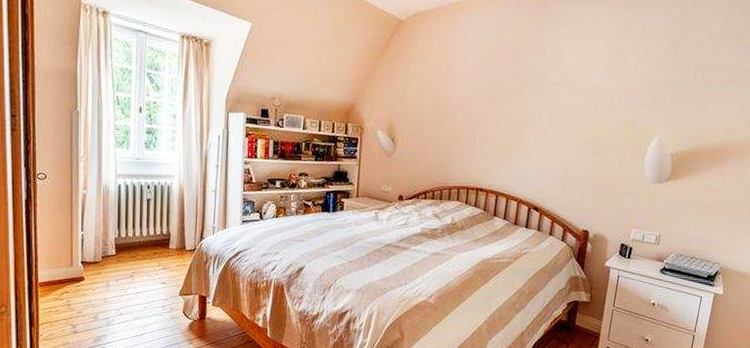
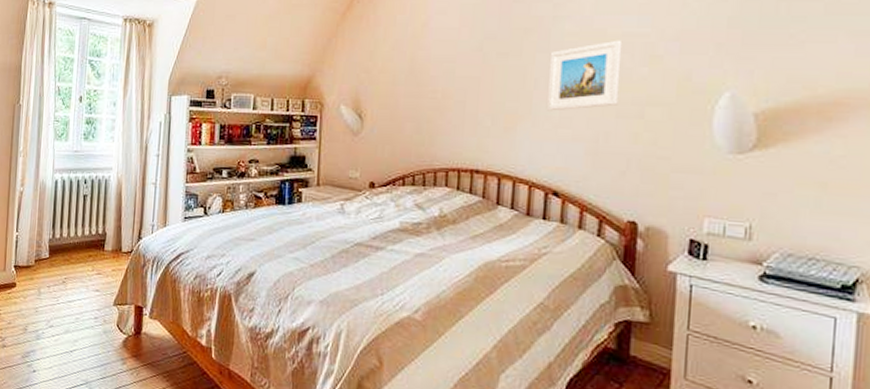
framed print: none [535,91,592,145] -> present [547,40,623,111]

